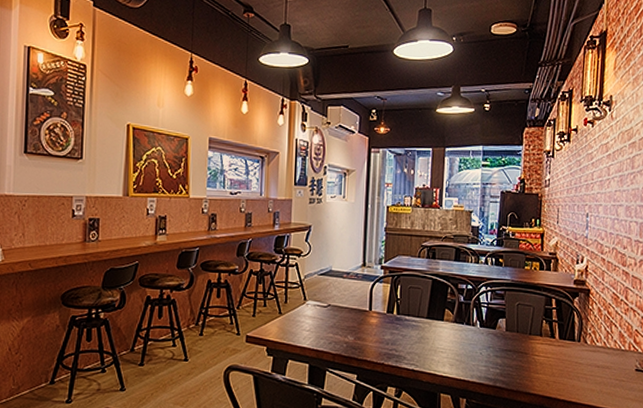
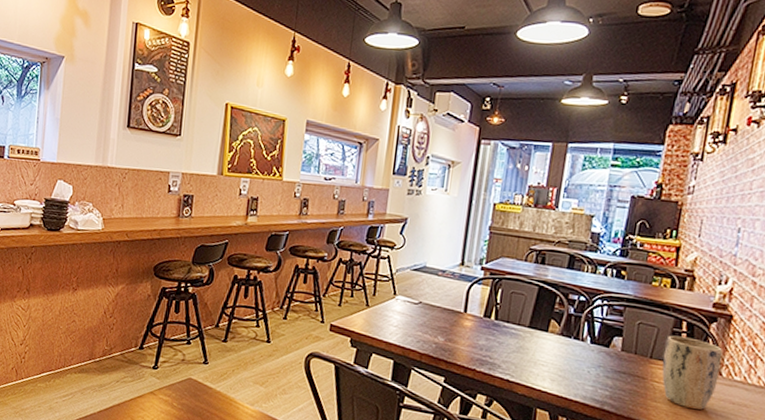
plant pot: none [539,312,586,376] -> present [662,335,723,410]

